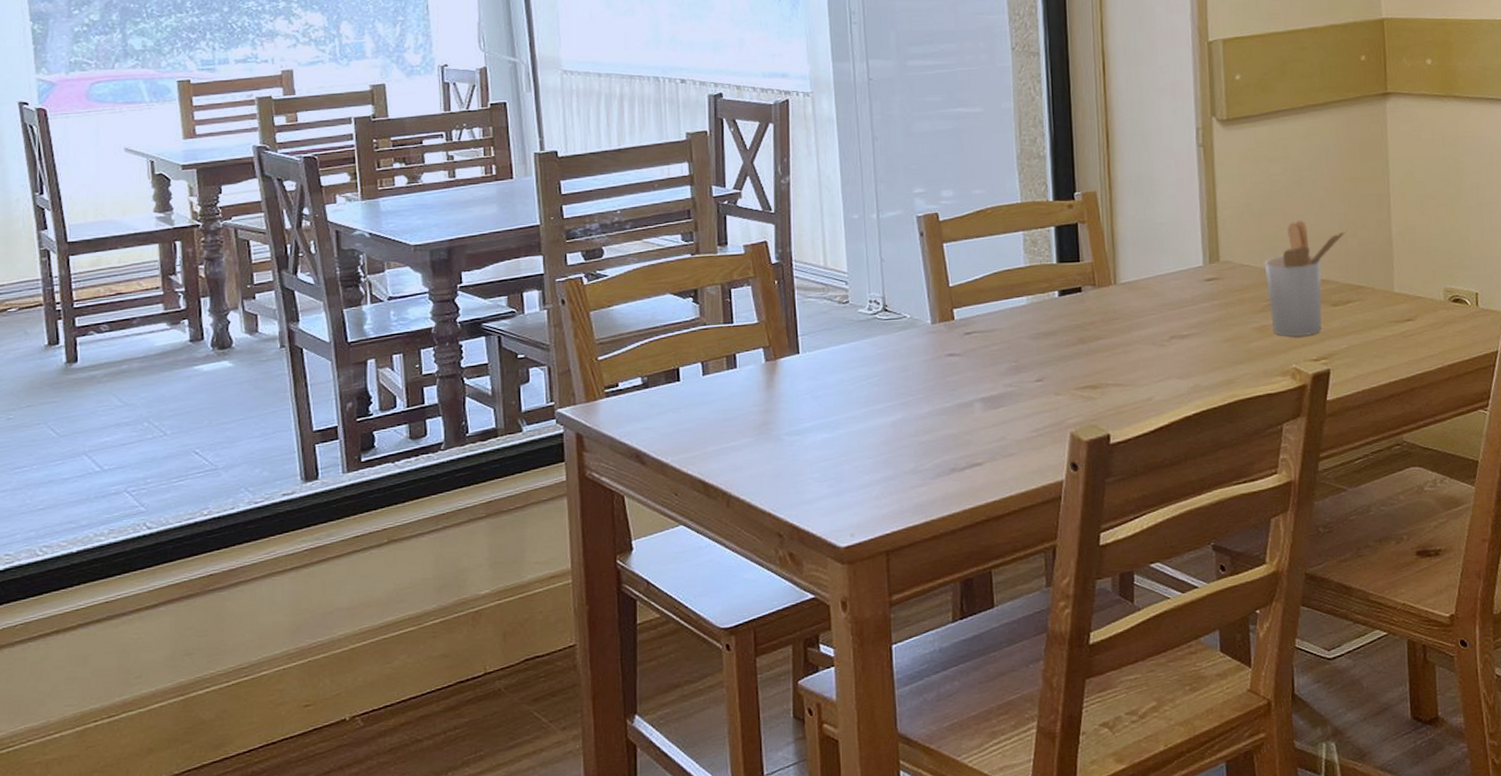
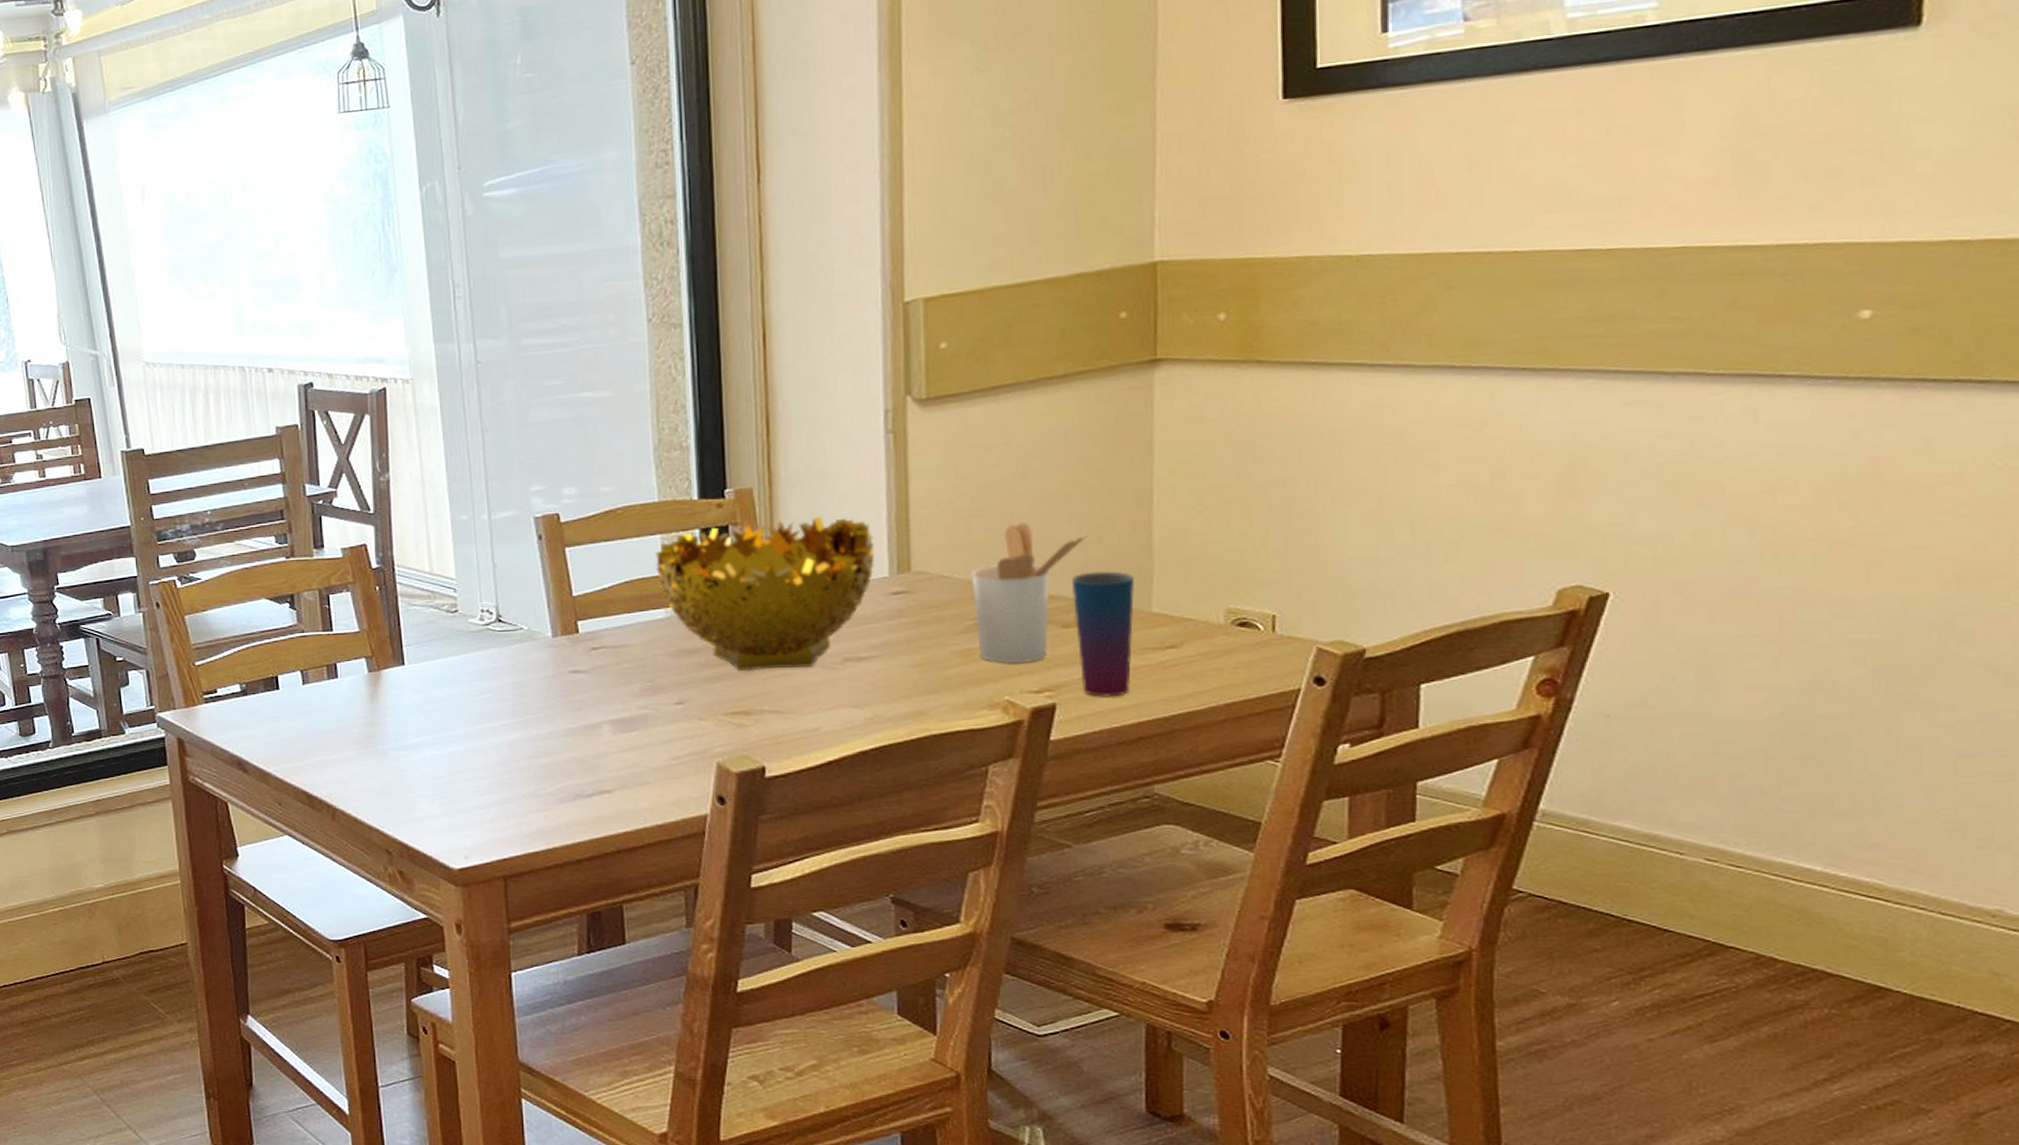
decorative bowl: none [1019,215,1192,350] -> present [656,516,875,671]
cup: none [1336,259,1382,363] -> present [1071,571,1135,697]

